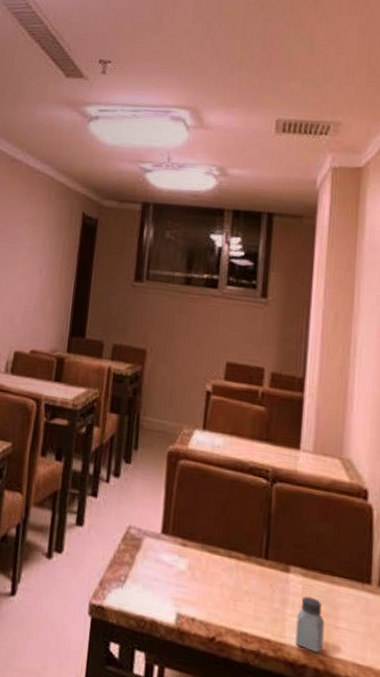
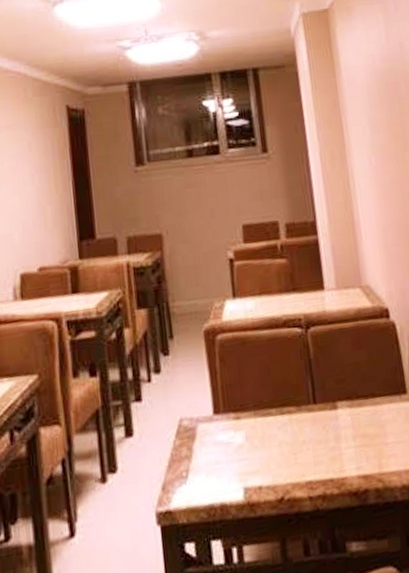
saltshaker: present [295,596,325,653] -> none [351,424,379,475]

